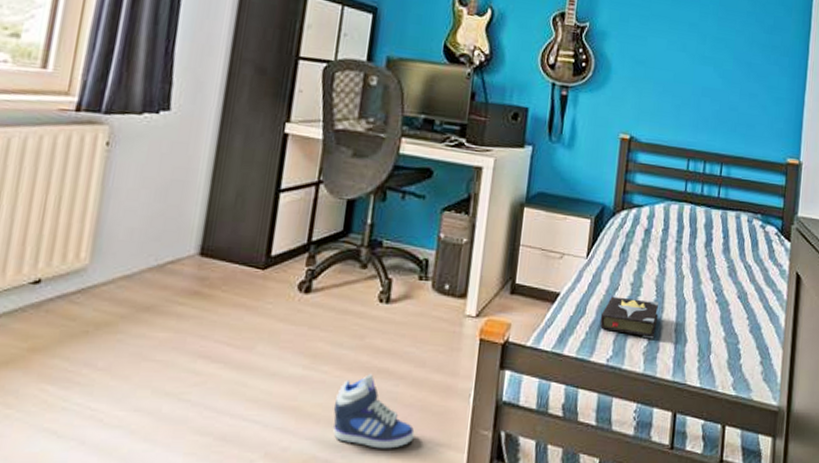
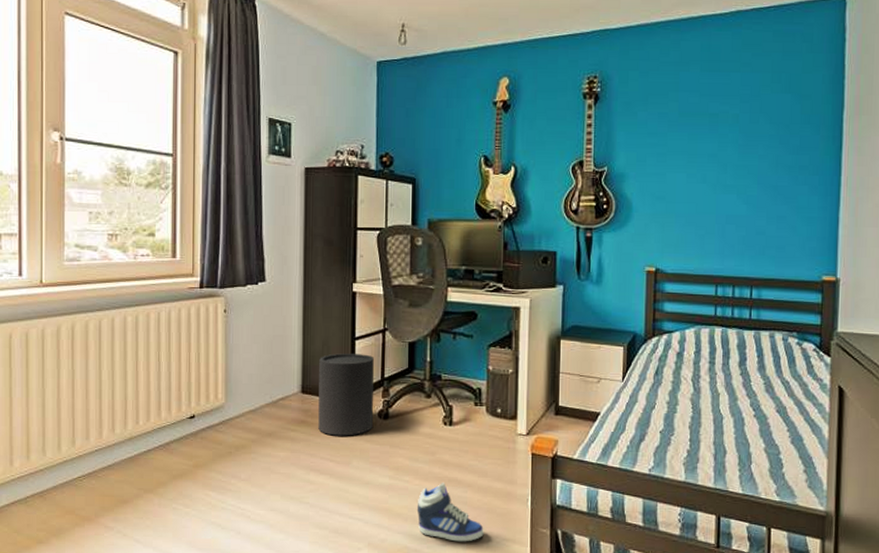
trash can: none [216,208,301,313] -> present [318,353,374,436]
hardback book: present [600,296,658,339] -> none [639,414,696,451]

